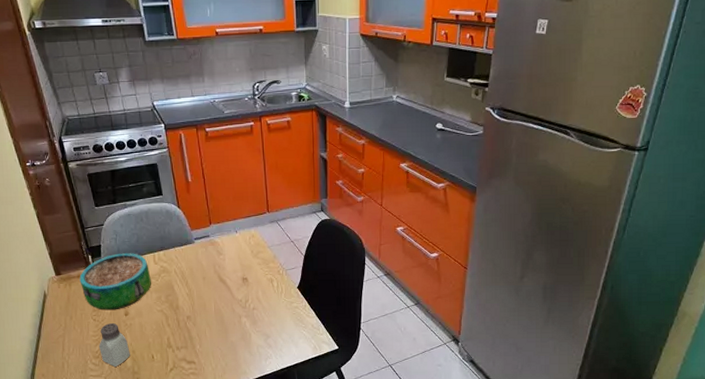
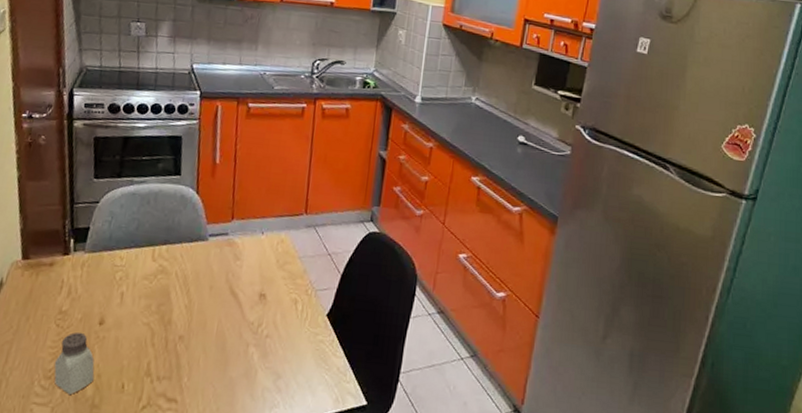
decorative bowl: present [79,253,151,311] -> none [51,241,144,316]

